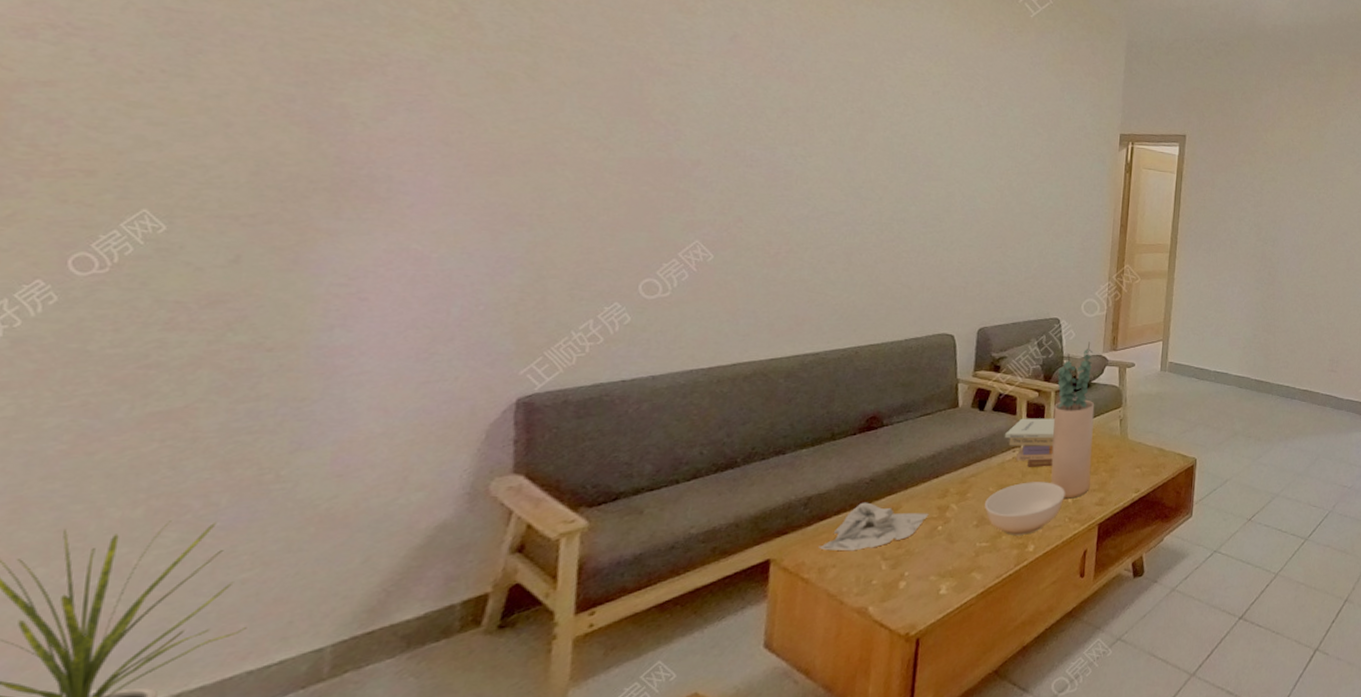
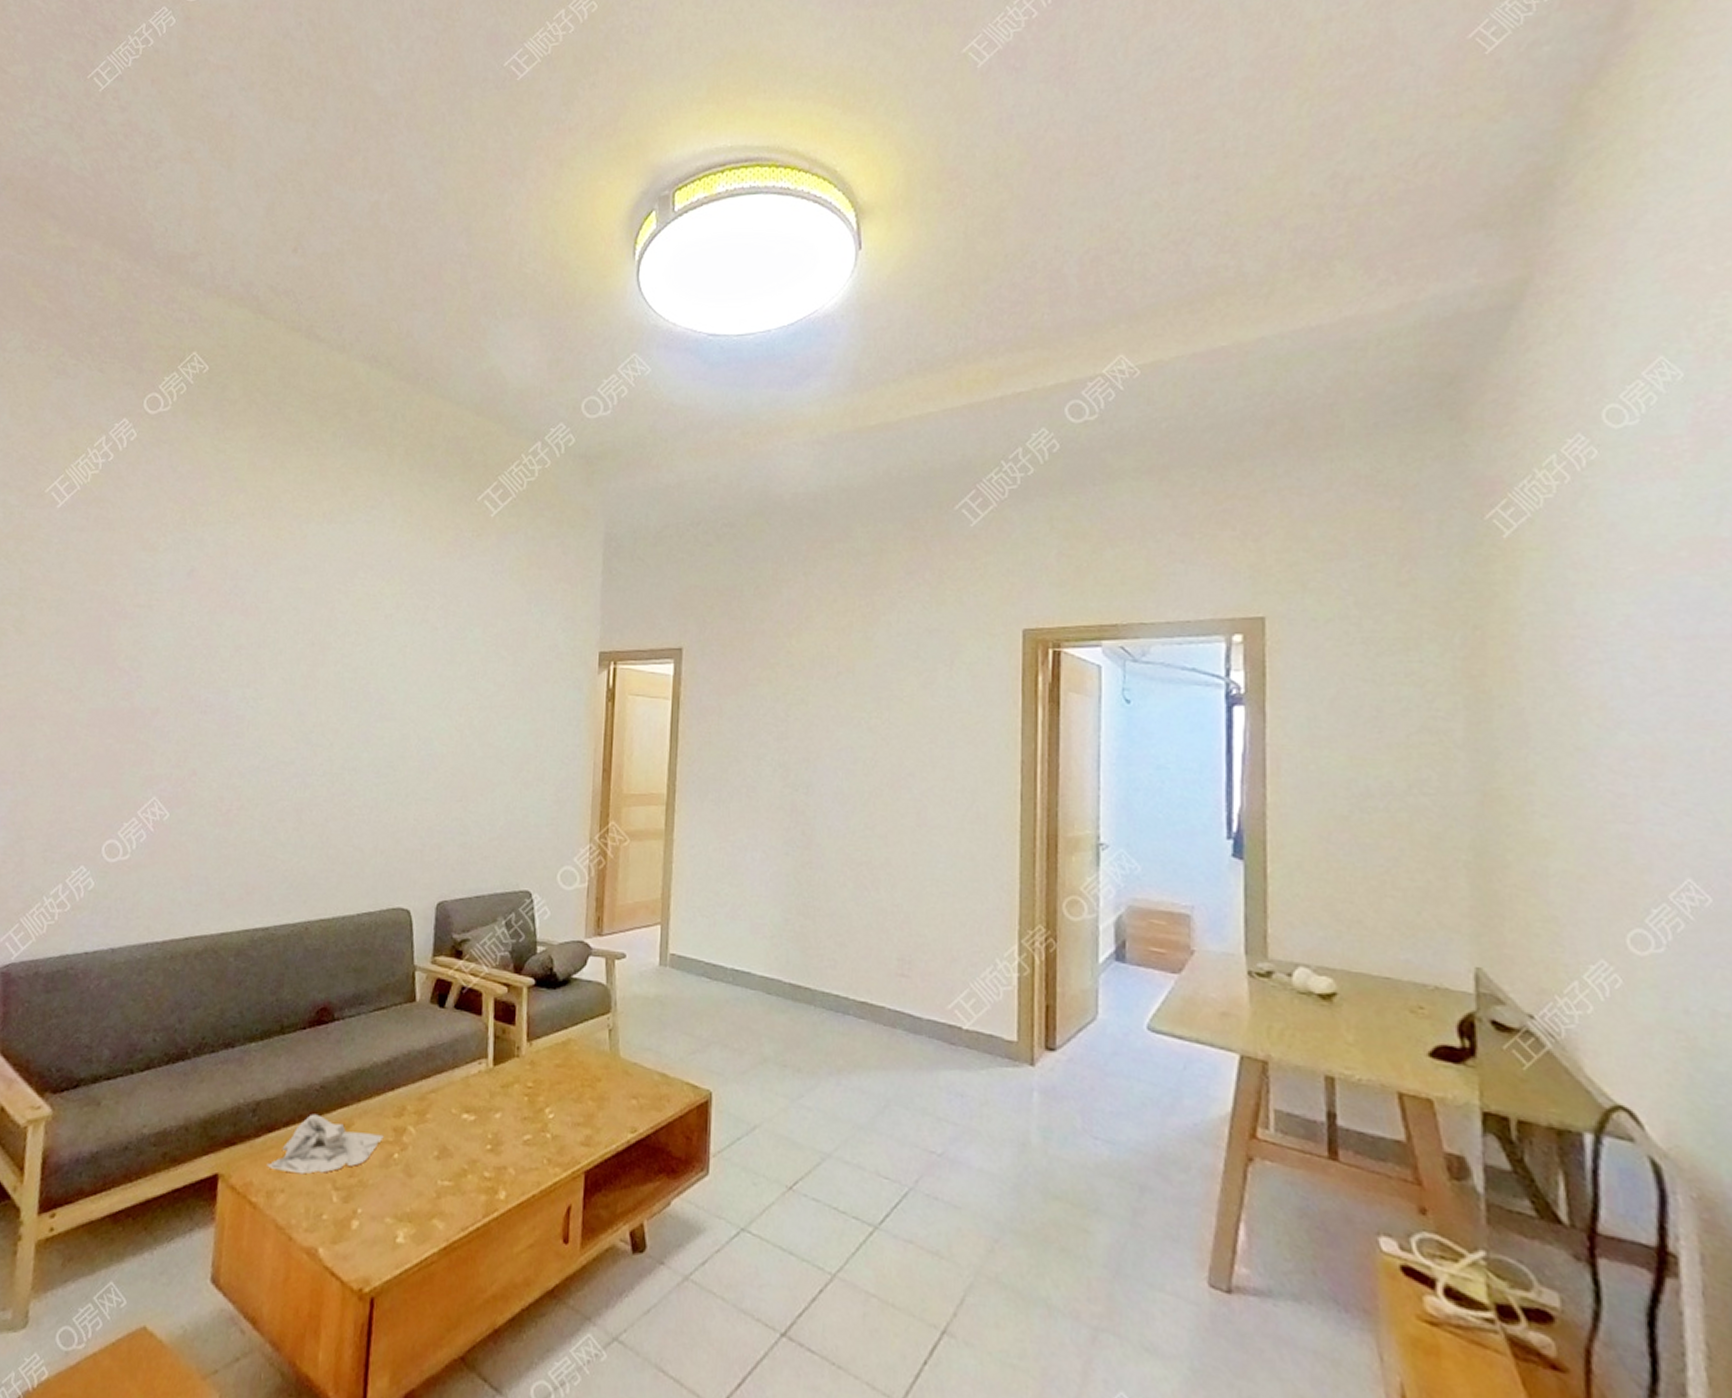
bowl: present [985,482,1065,535] -> none [447,1105,543,1176]
books: present [1004,418,1055,467] -> none [468,1020,528,1088]
vase: present [1050,342,1095,499] -> none [524,923,577,1133]

